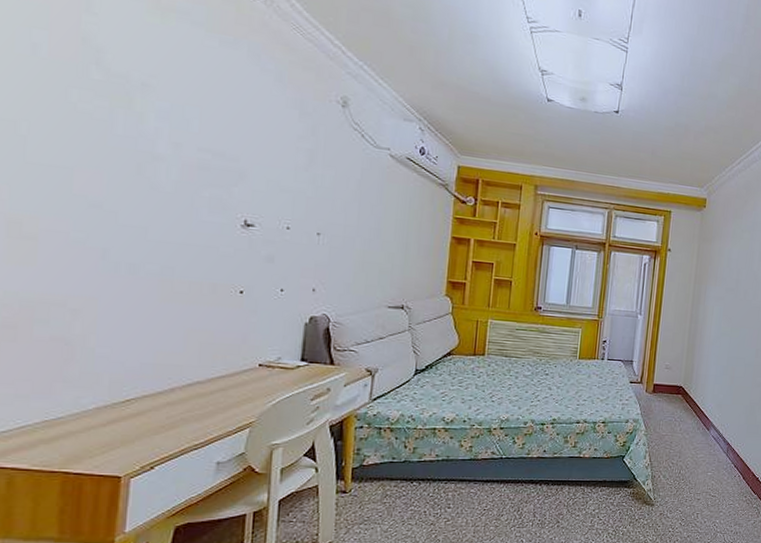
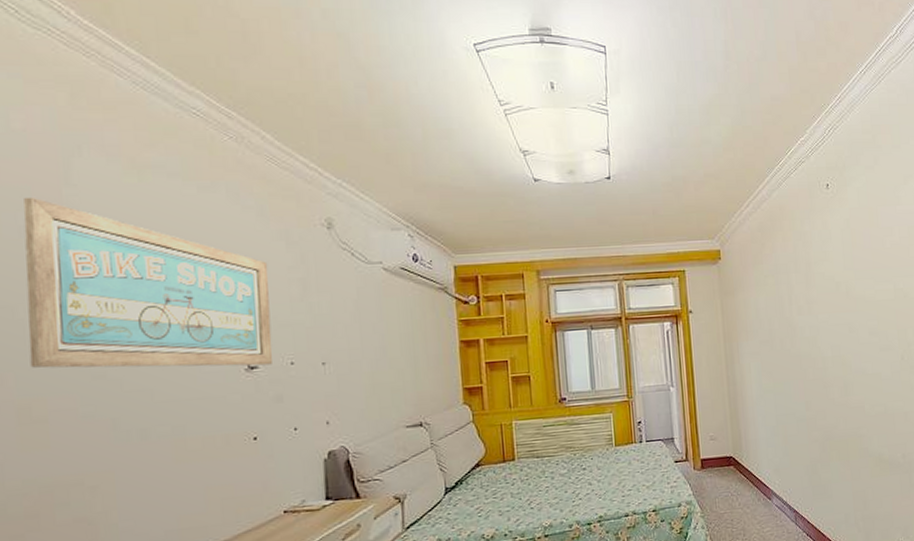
wall art: none [27,15,279,226] -> present [23,196,273,368]

